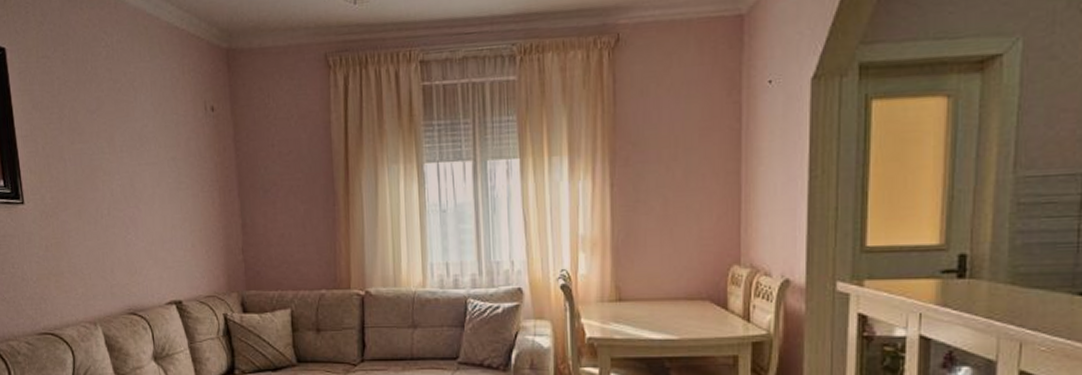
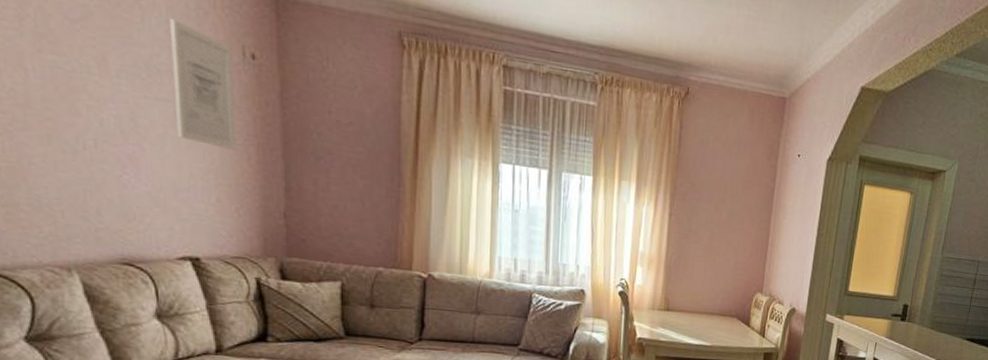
wall art: none [153,92,204,197] -> present [170,19,237,150]

